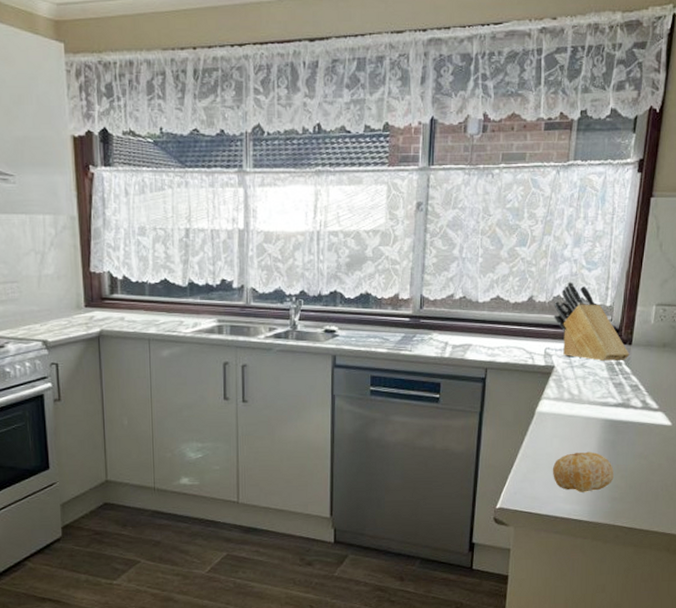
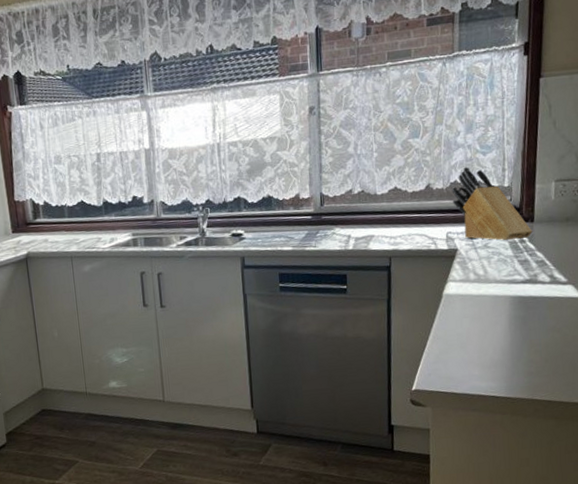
fruit: present [552,451,614,492] -> none [464,328,528,370]

